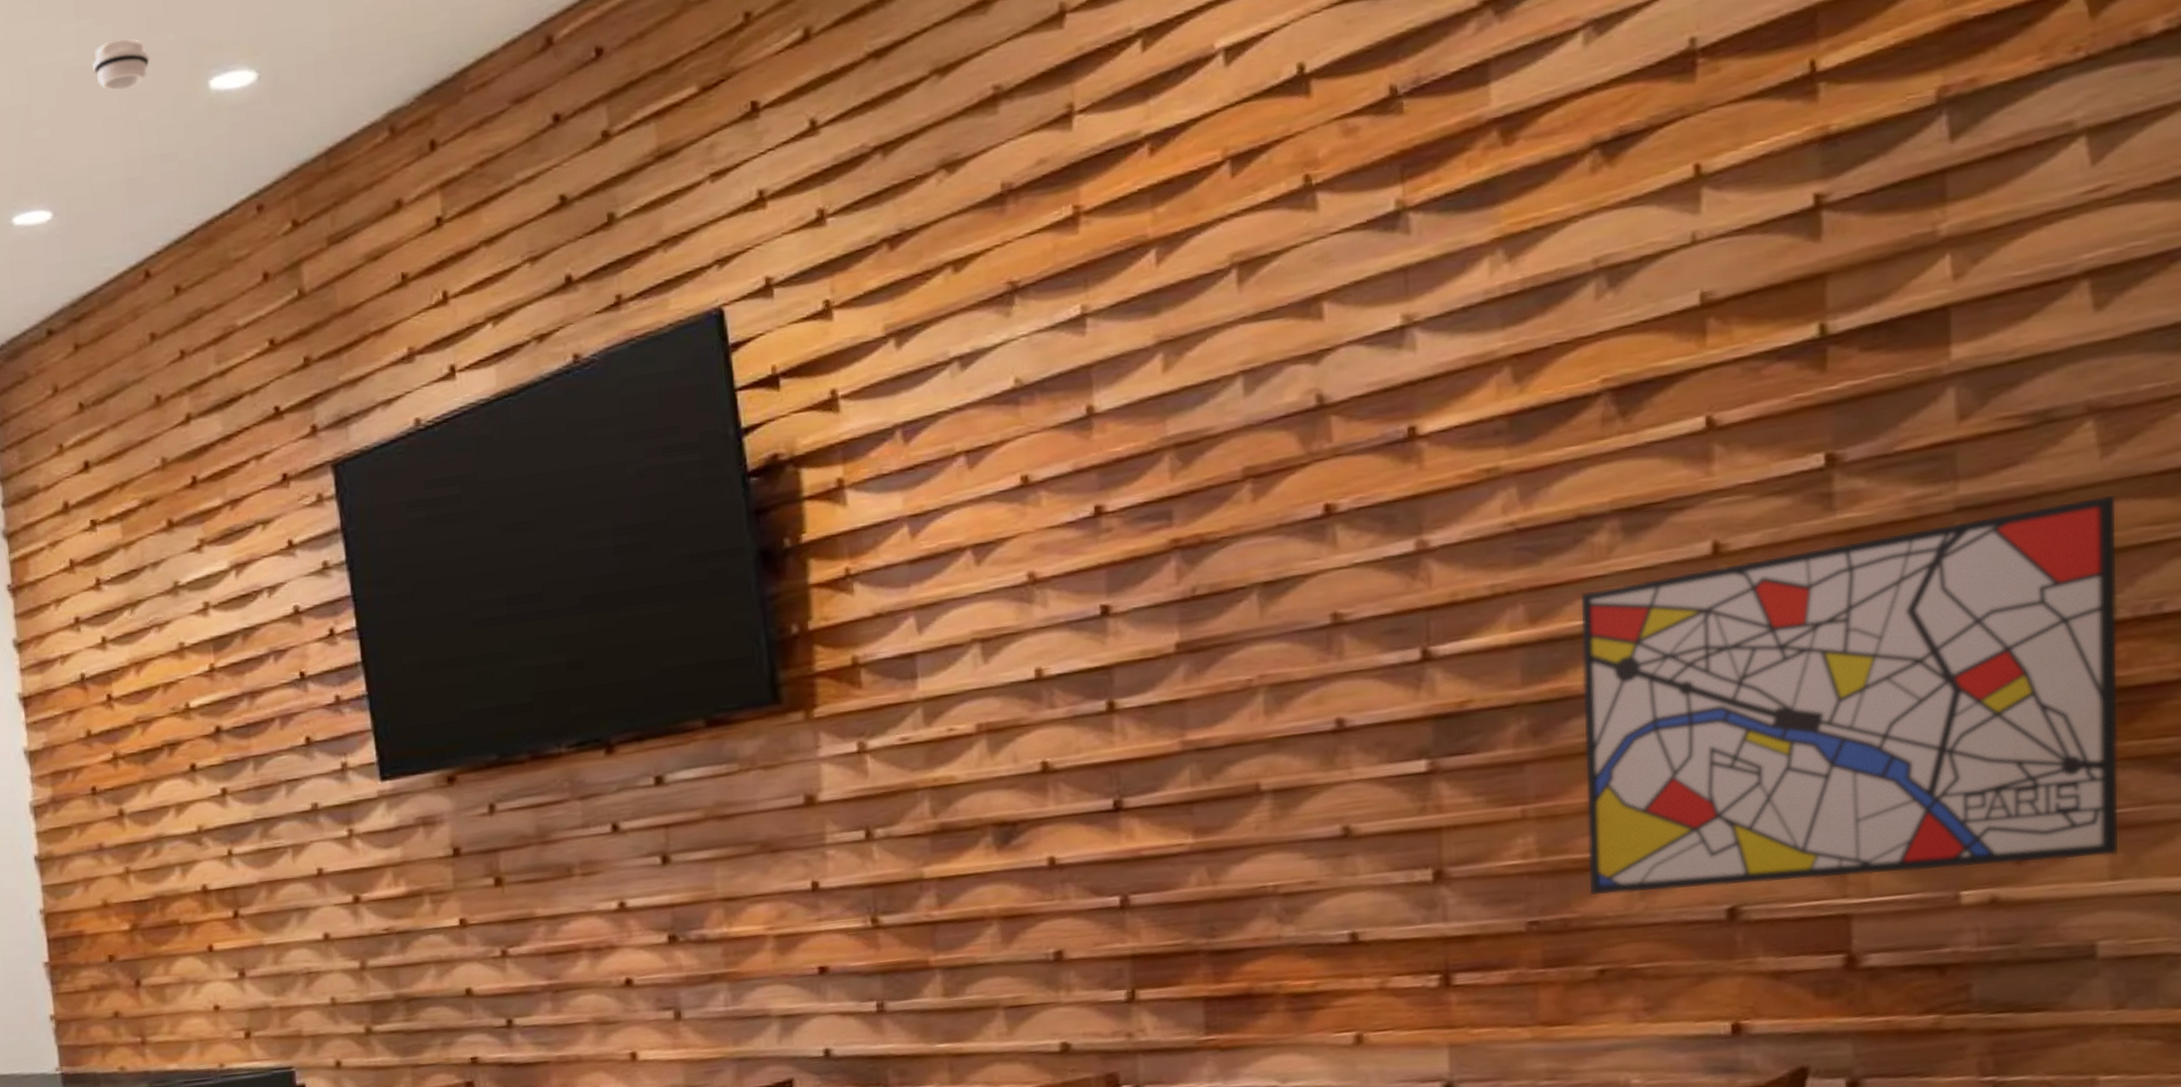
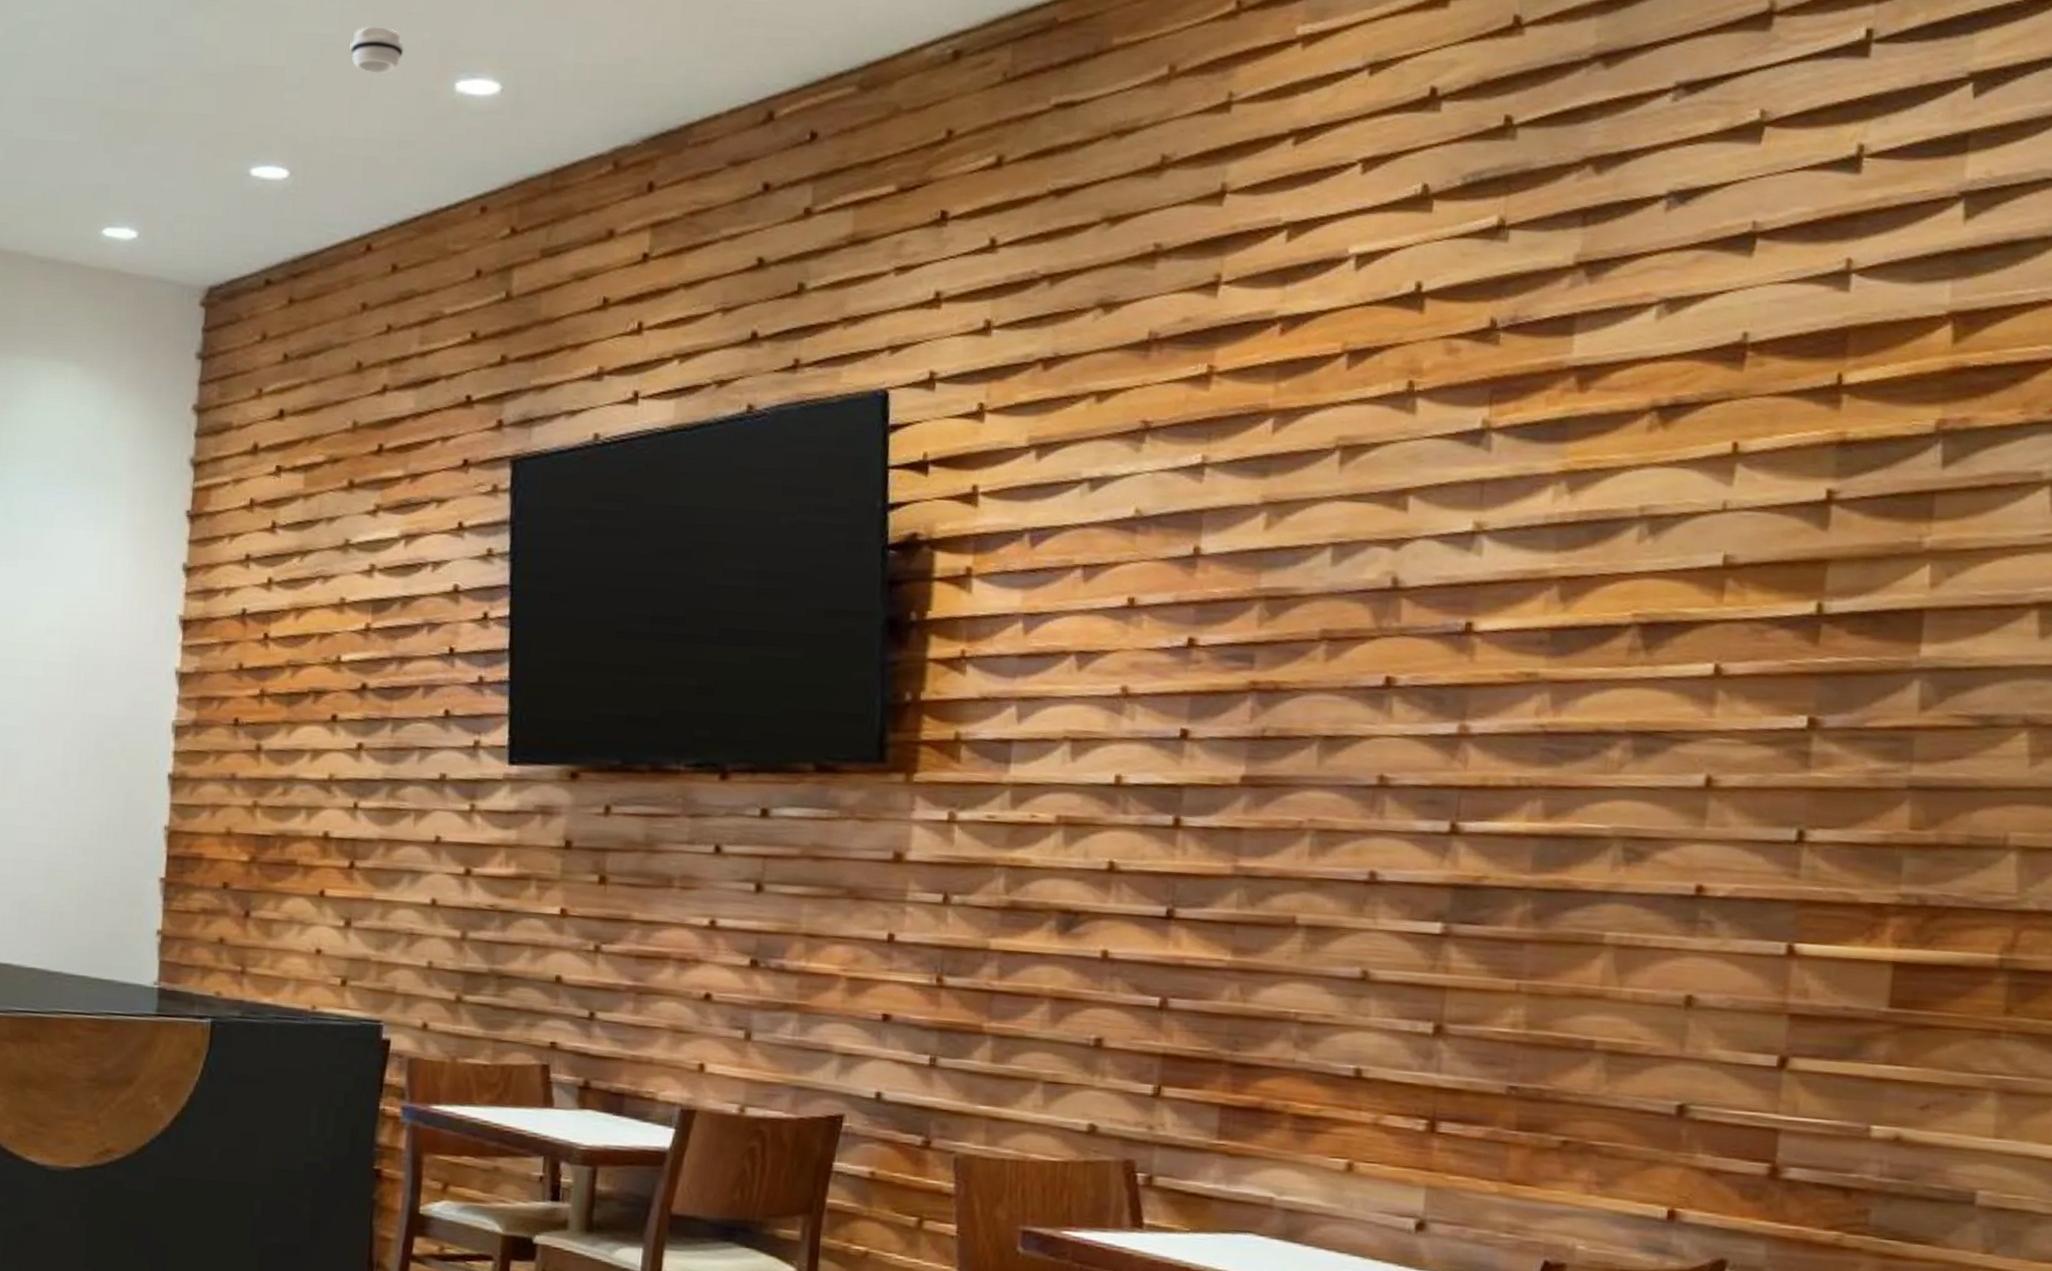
wall art: present [1579,494,2120,896] -> none [1565,798,2038,1117]

